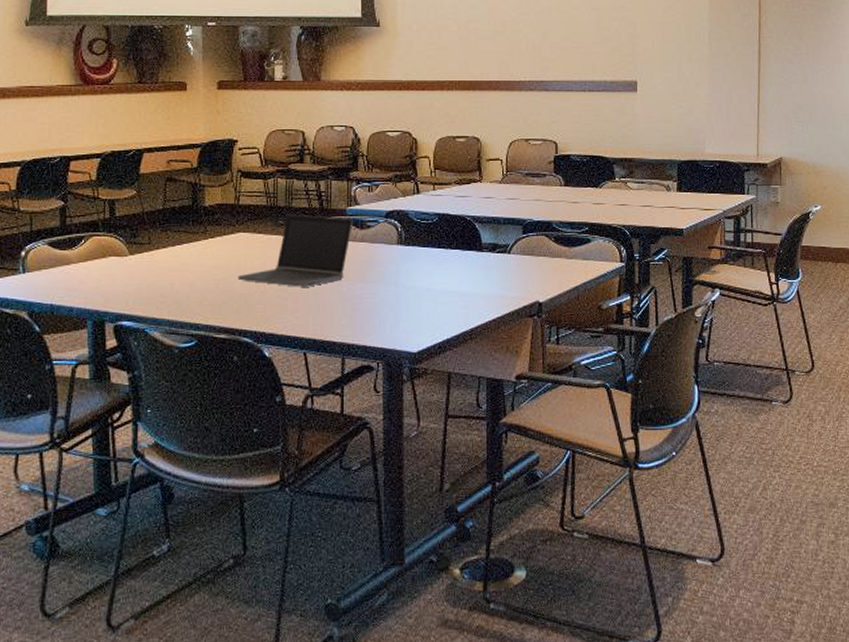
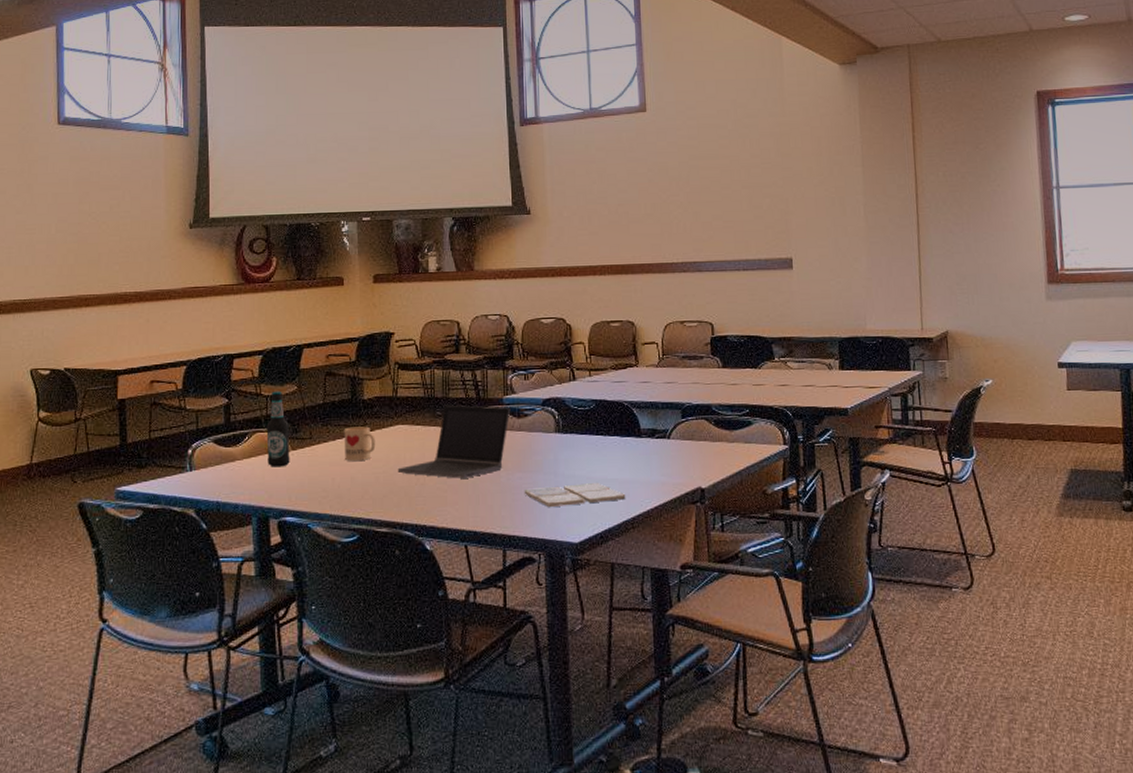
bottle: none [103,195,128,272] -> present [266,391,290,467]
mug: none [183,233,216,267] -> present [343,426,376,461]
drink coaster: none [364,295,465,317] -> present [524,483,626,507]

